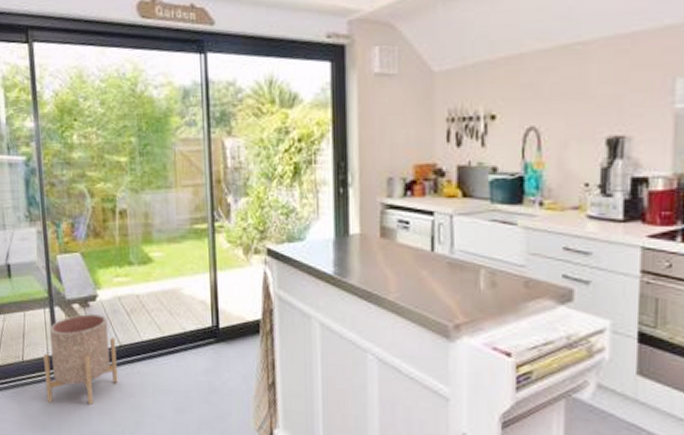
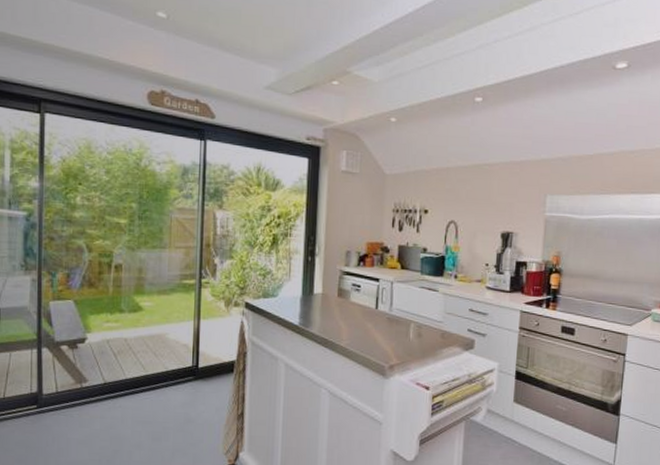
planter: present [43,314,118,405] -> none [25,355,101,437]

